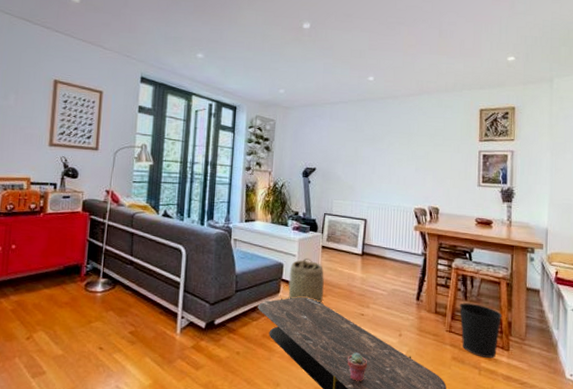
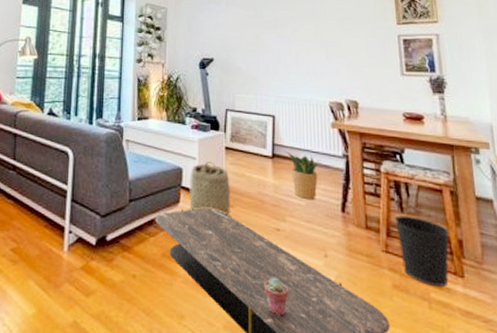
potted plant: none [372,250,403,290] -> present [284,151,321,199]

